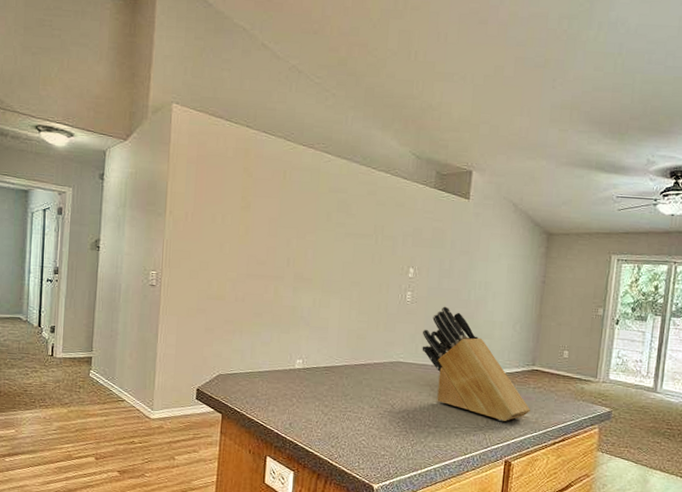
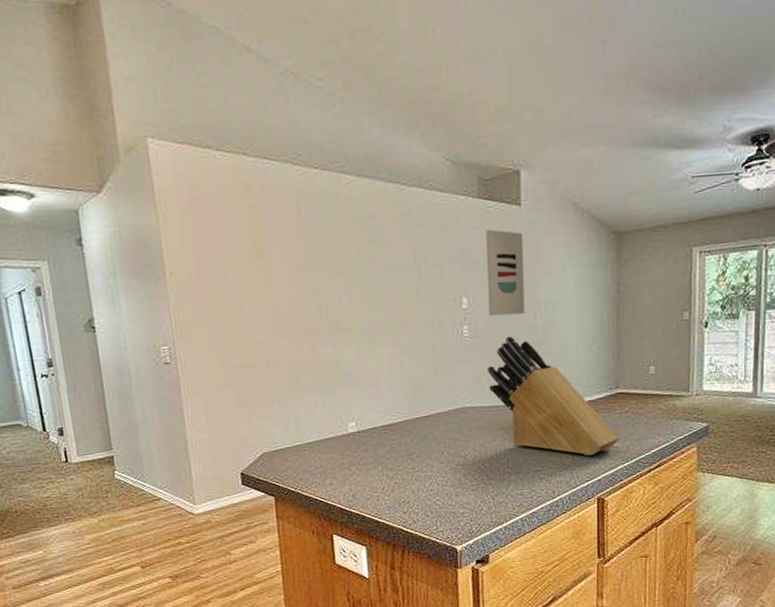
wall art: none [430,215,468,289] -> present [485,229,525,316]

